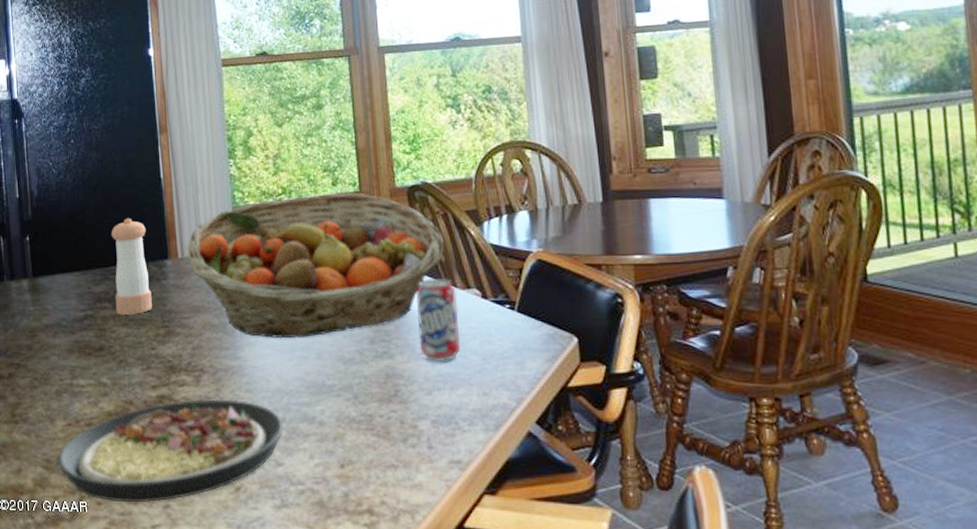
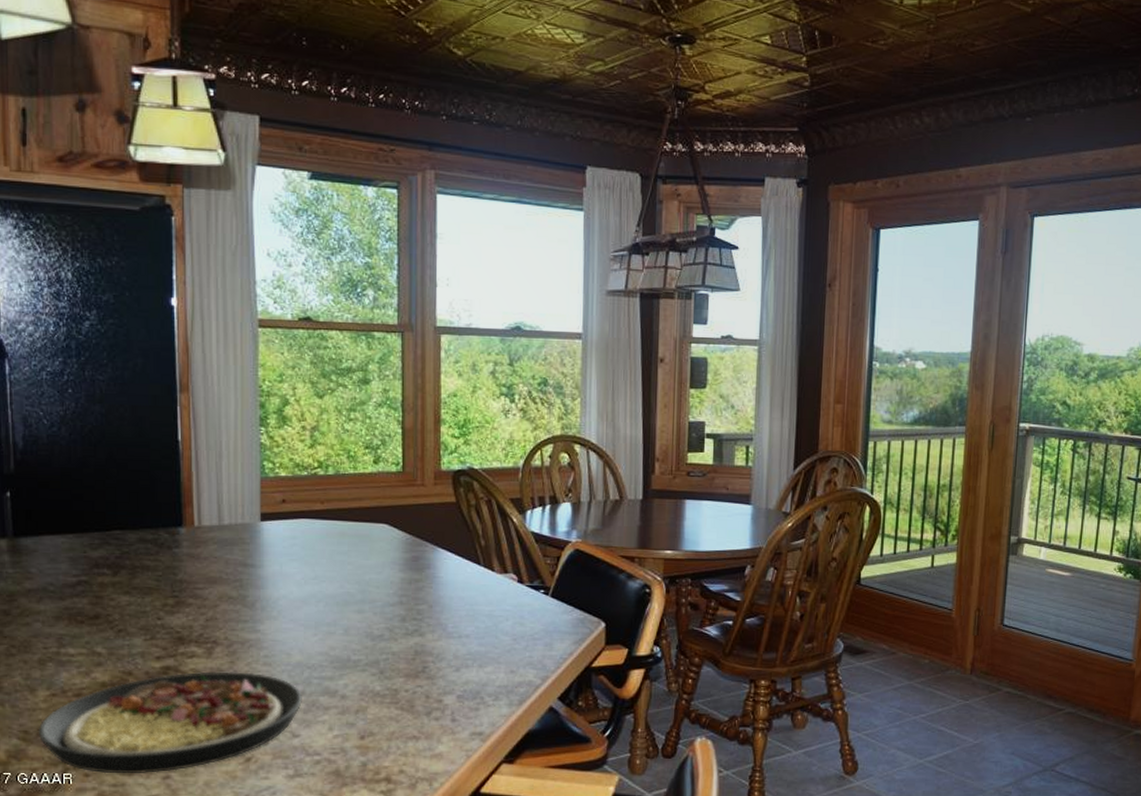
pepper shaker: present [111,218,152,315] -> none [114,480,160,583]
fruit basket: present [186,193,445,339] -> none [204,471,486,614]
beverage can: present [416,277,460,363] -> none [451,561,494,641]

